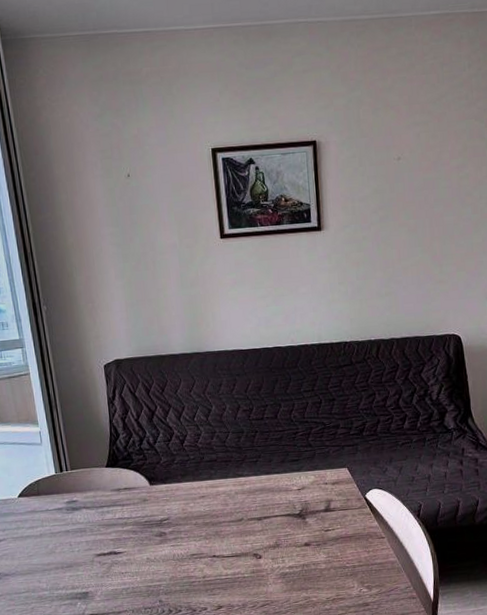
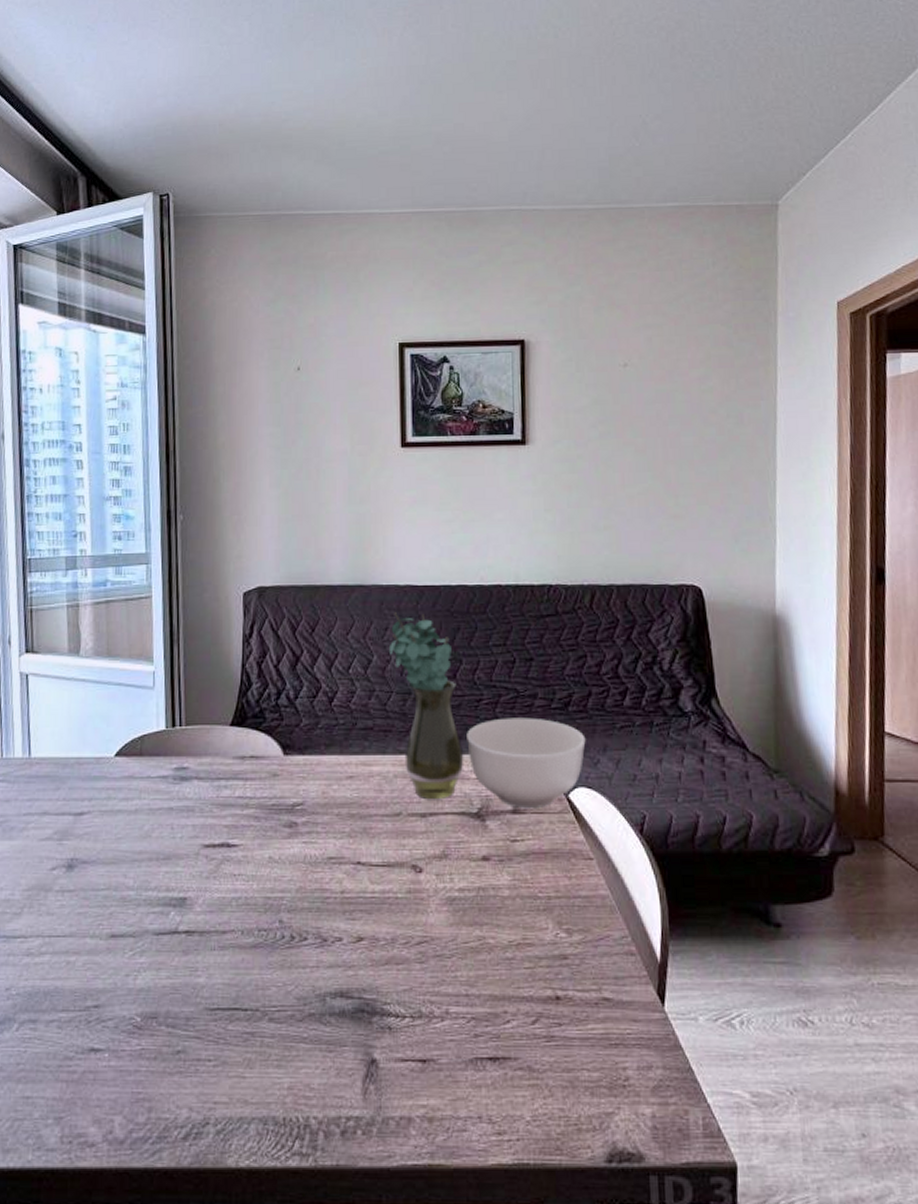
vase: none [224,371,288,507] -> present [390,612,464,799]
bowl: none [288,442,377,508] -> present [467,717,586,808]

